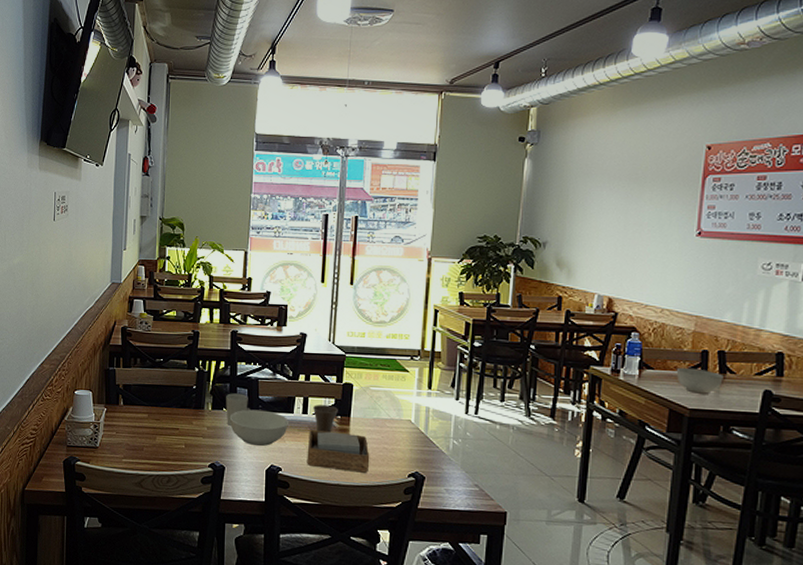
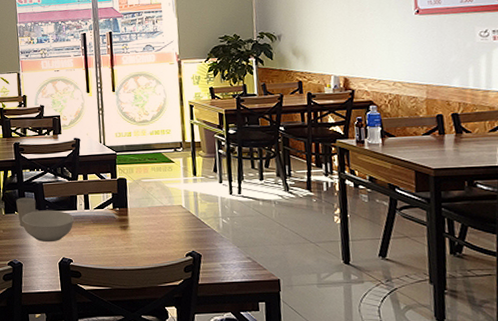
napkin holder: present [307,430,370,473] -> none [92,222,151,257]
cup: present [313,405,338,433] -> none [93,199,116,224]
bowl: present [676,367,723,394] -> none [415,131,461,154]

